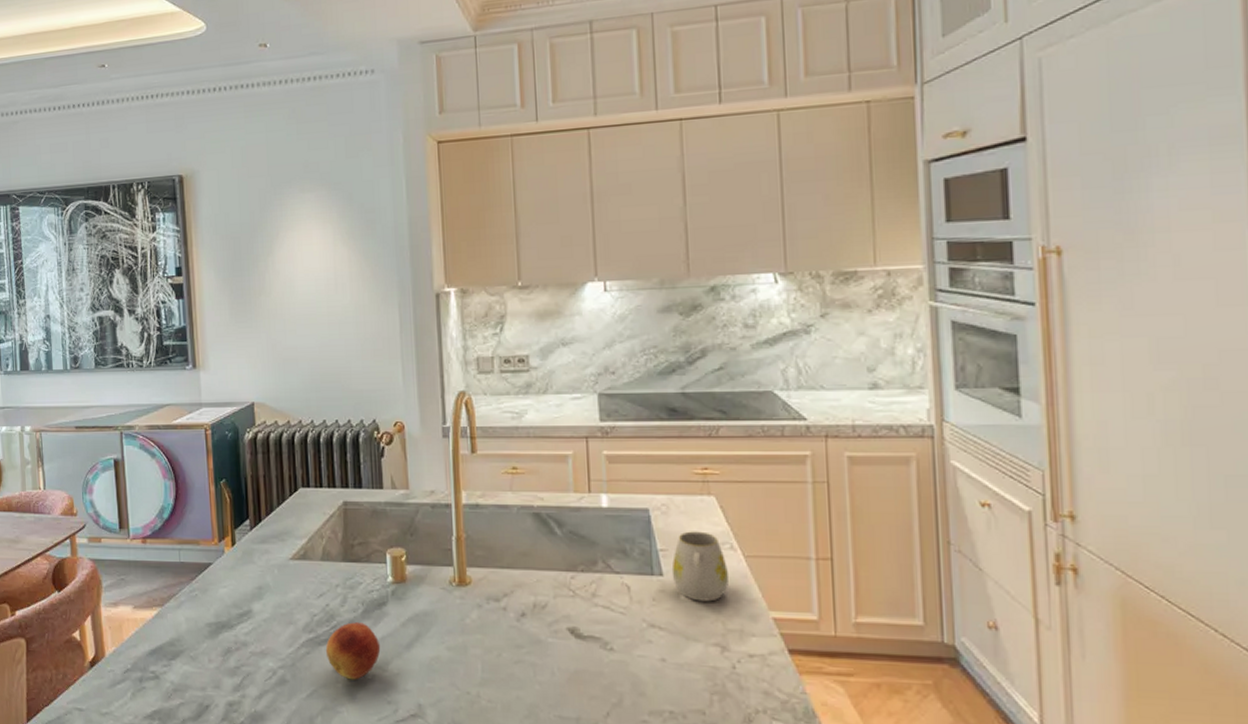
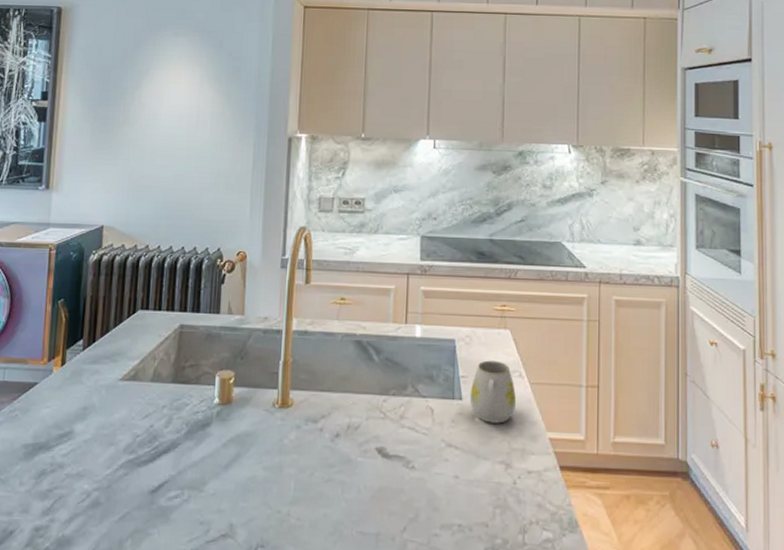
fruit: present [325,622,381,680] -> none [144,443,200,501]

